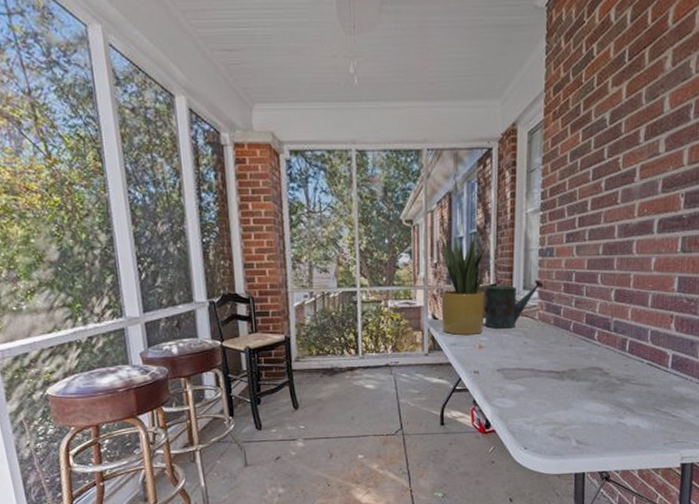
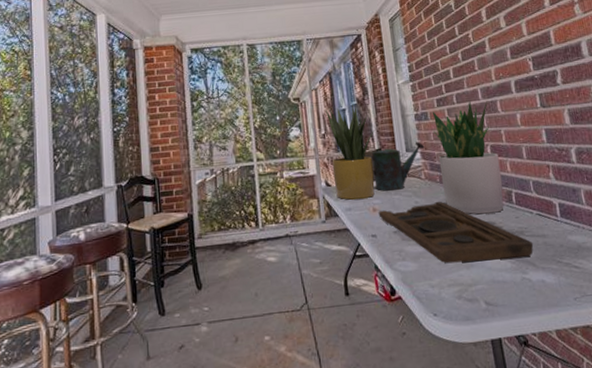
decorative tray: none [484,343,637,404] -> present [378,201,534,263]
planter: none [555,239,623,360] -> present [432,101,504,215]

